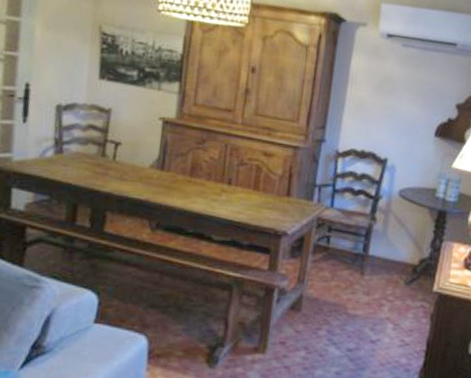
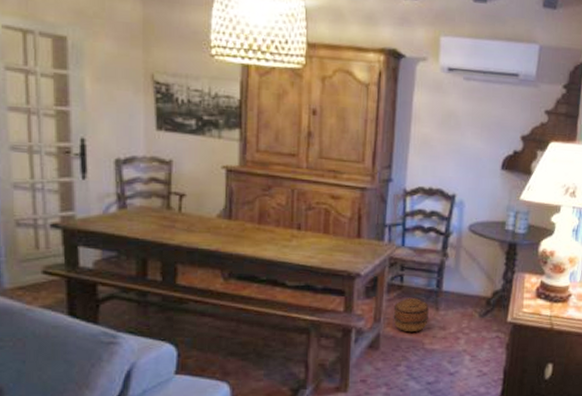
basket: none [317,259,354,296] -> present [393,297,429,333]

